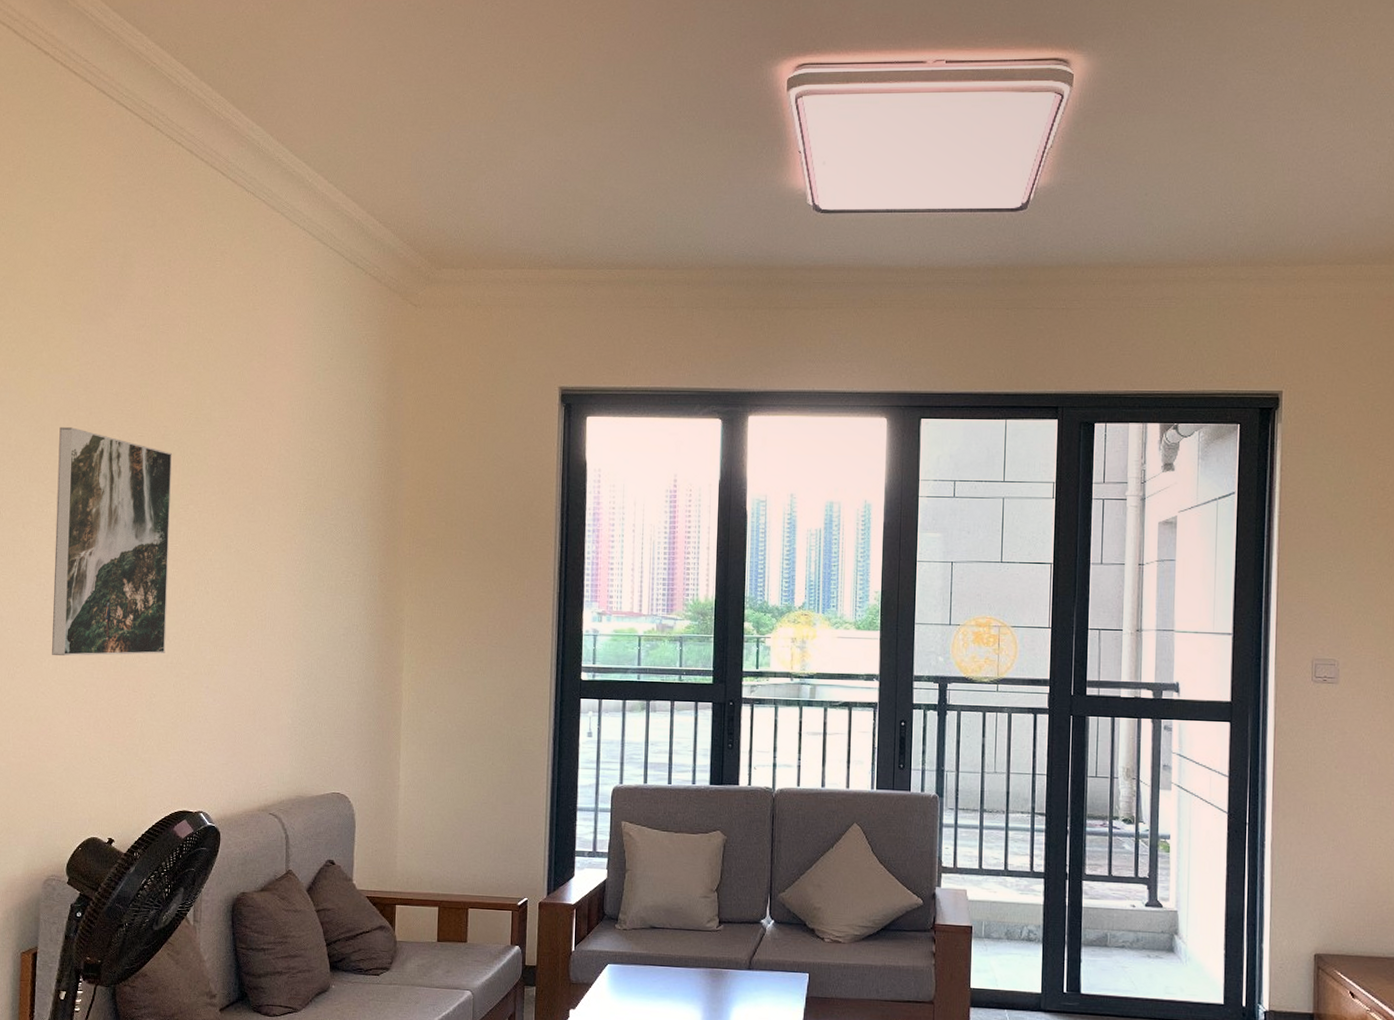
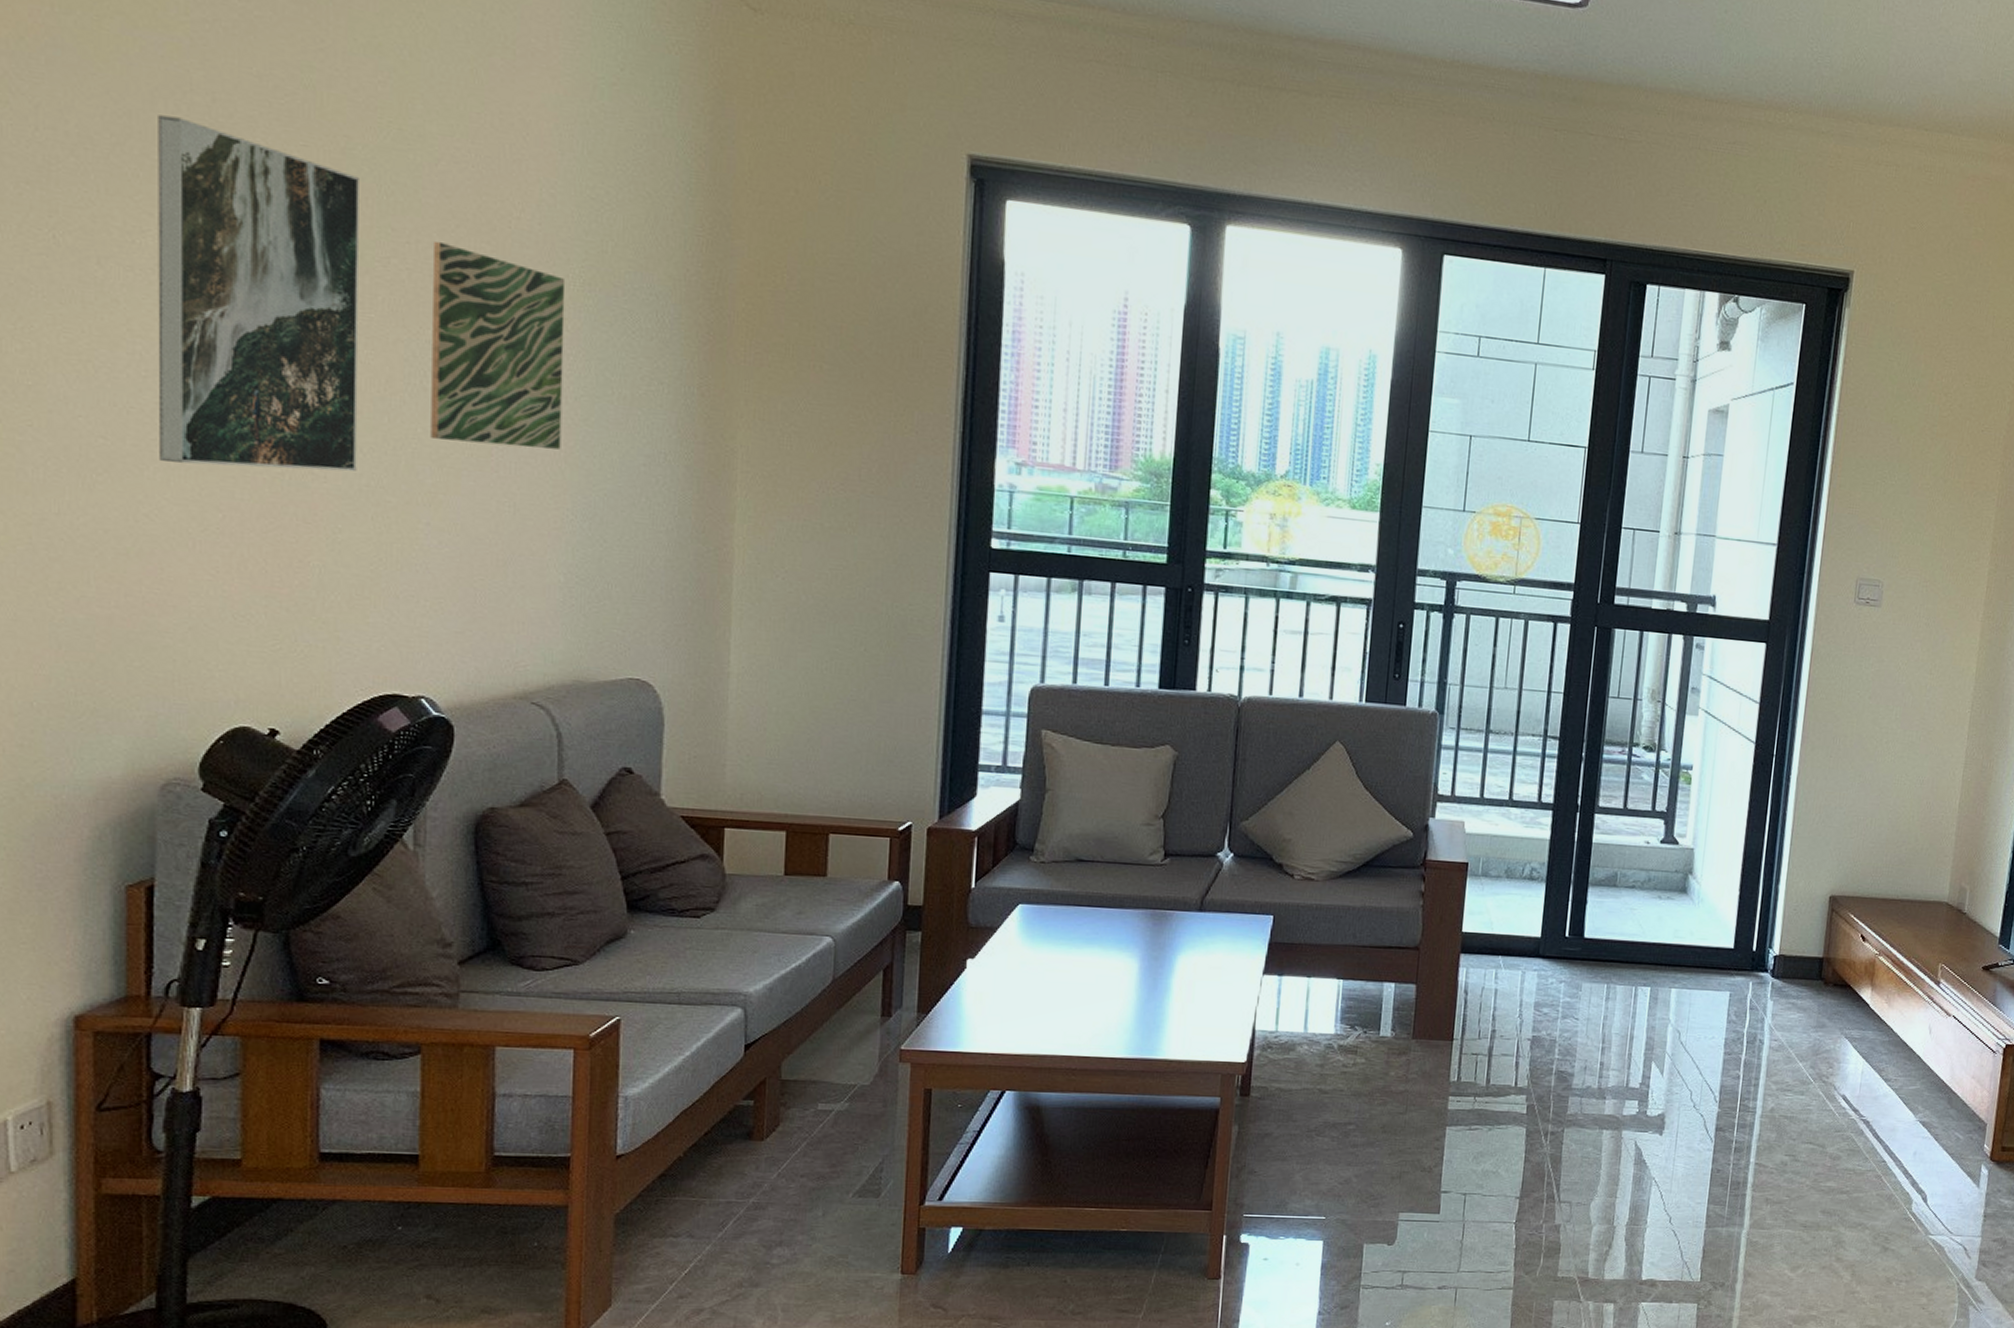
wall art: none [210,490,295,629] -> present [430,241,566,450]

